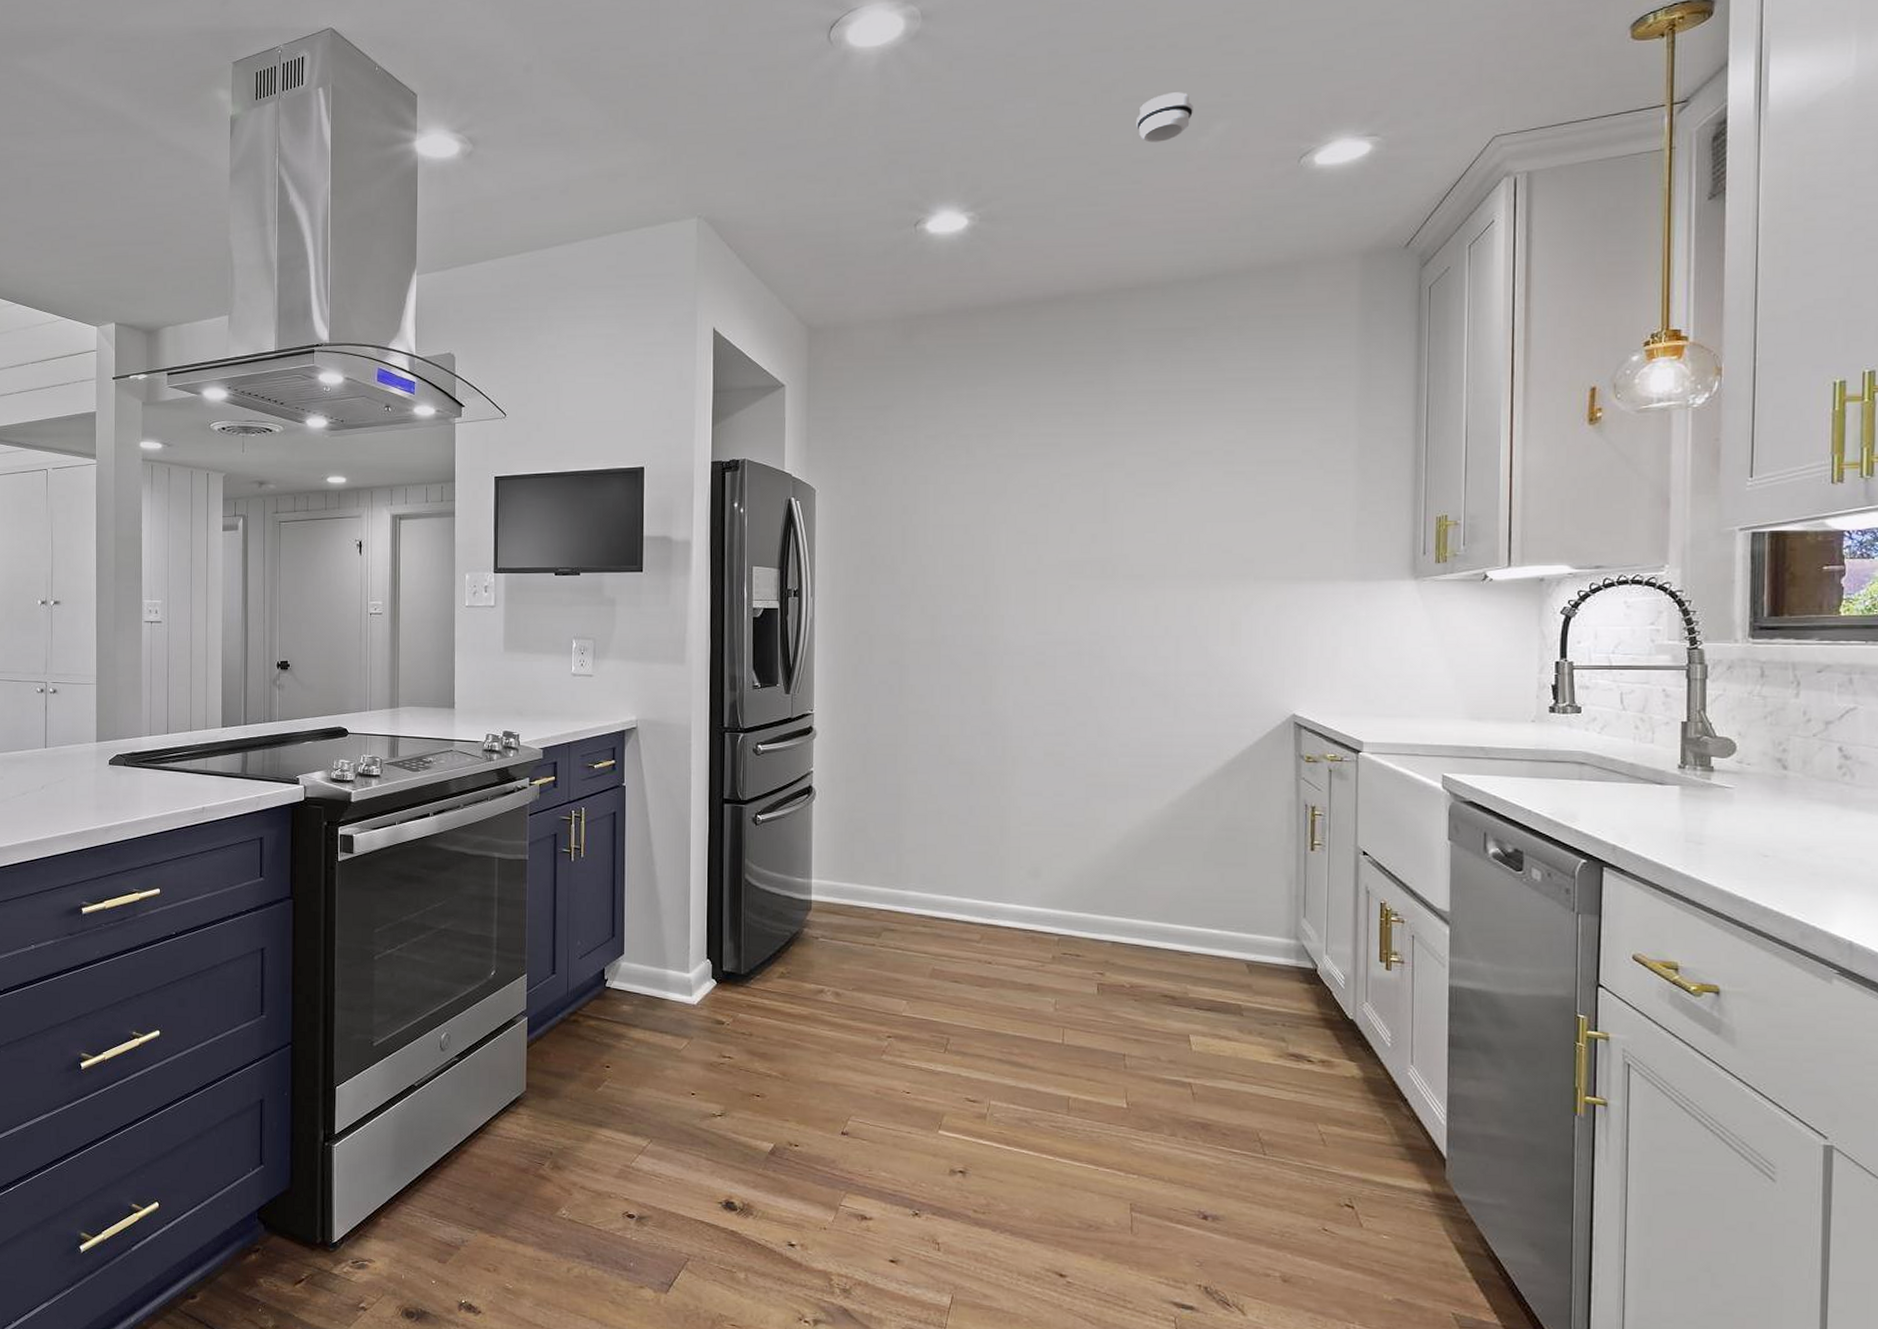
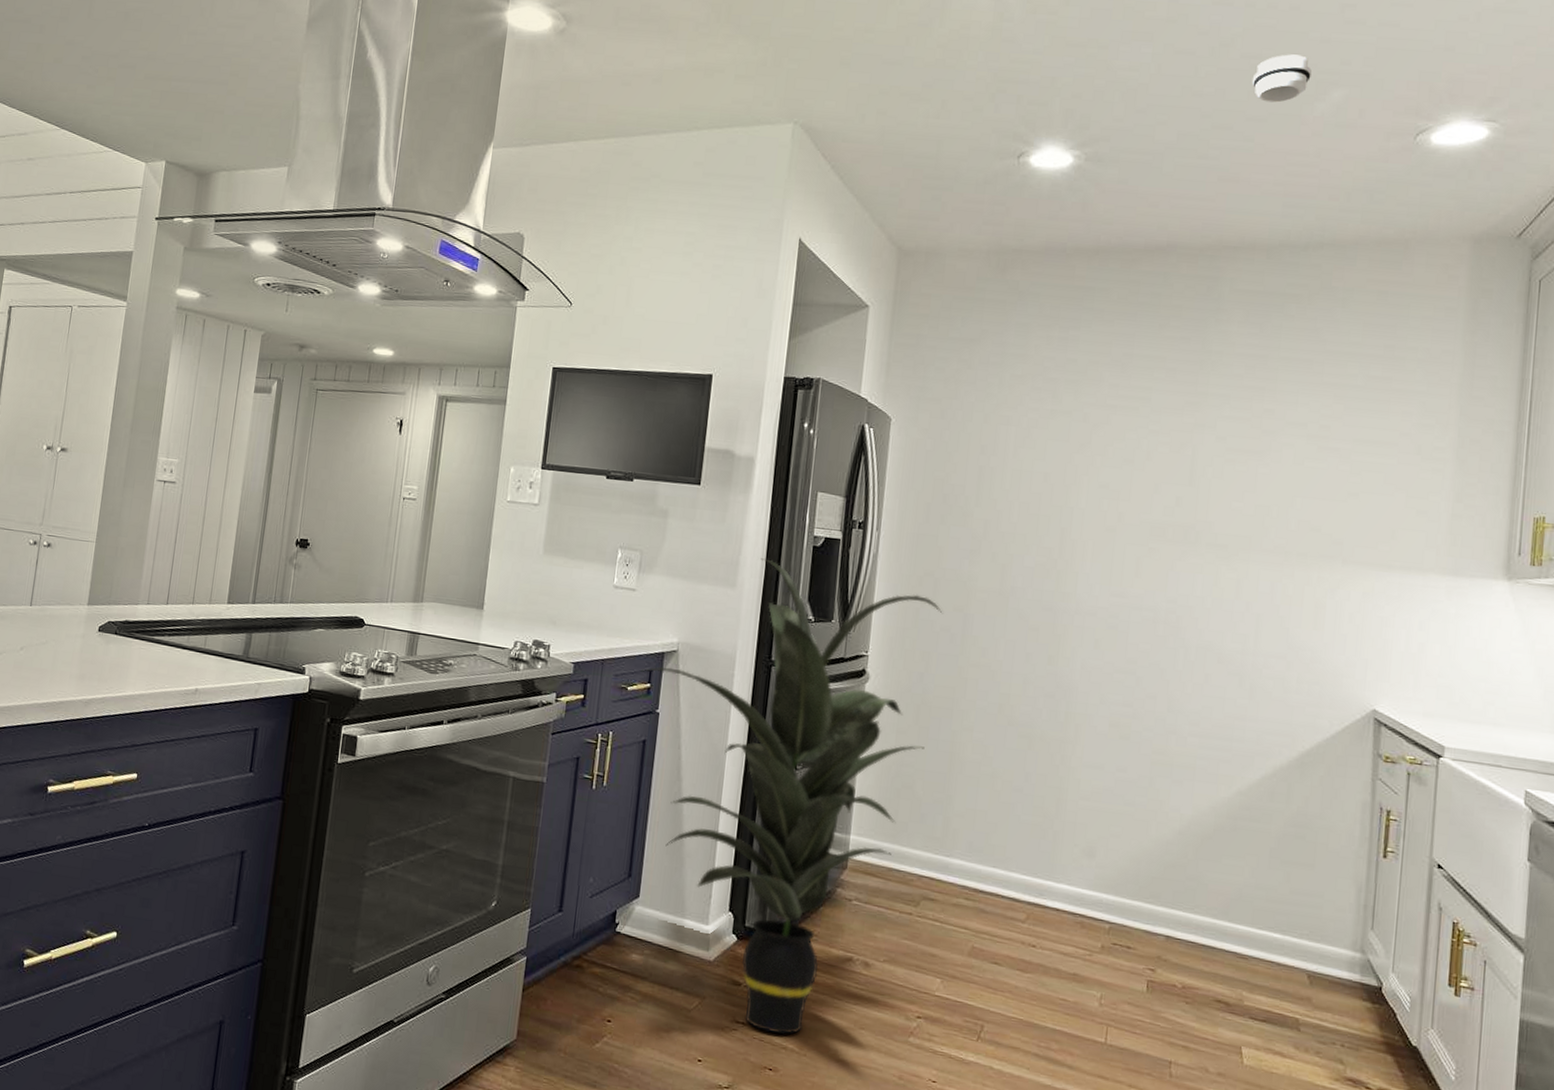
indoor plant: none [605,634,880,1063] -> present [641,558,943,1034]

